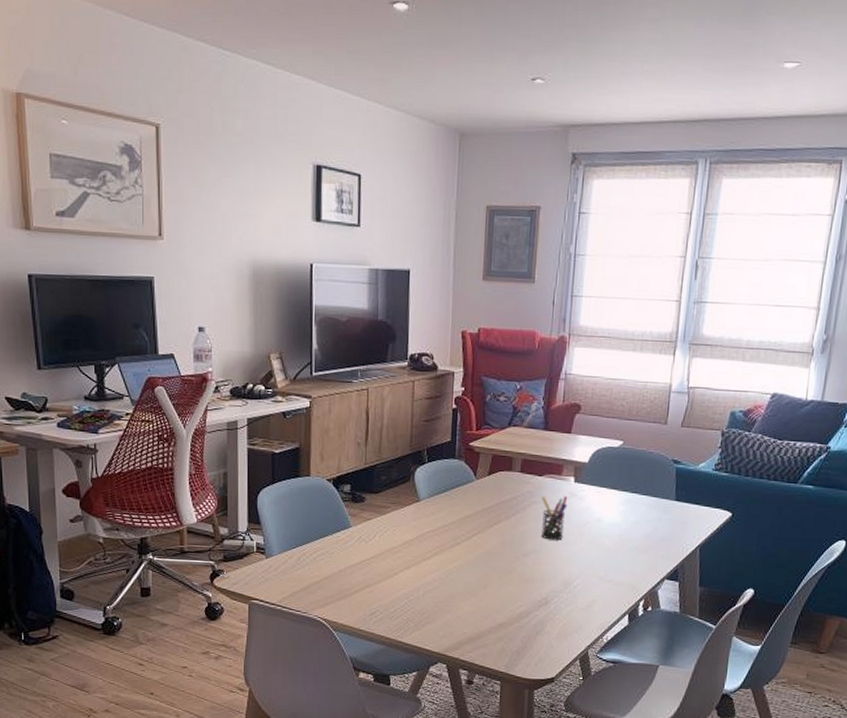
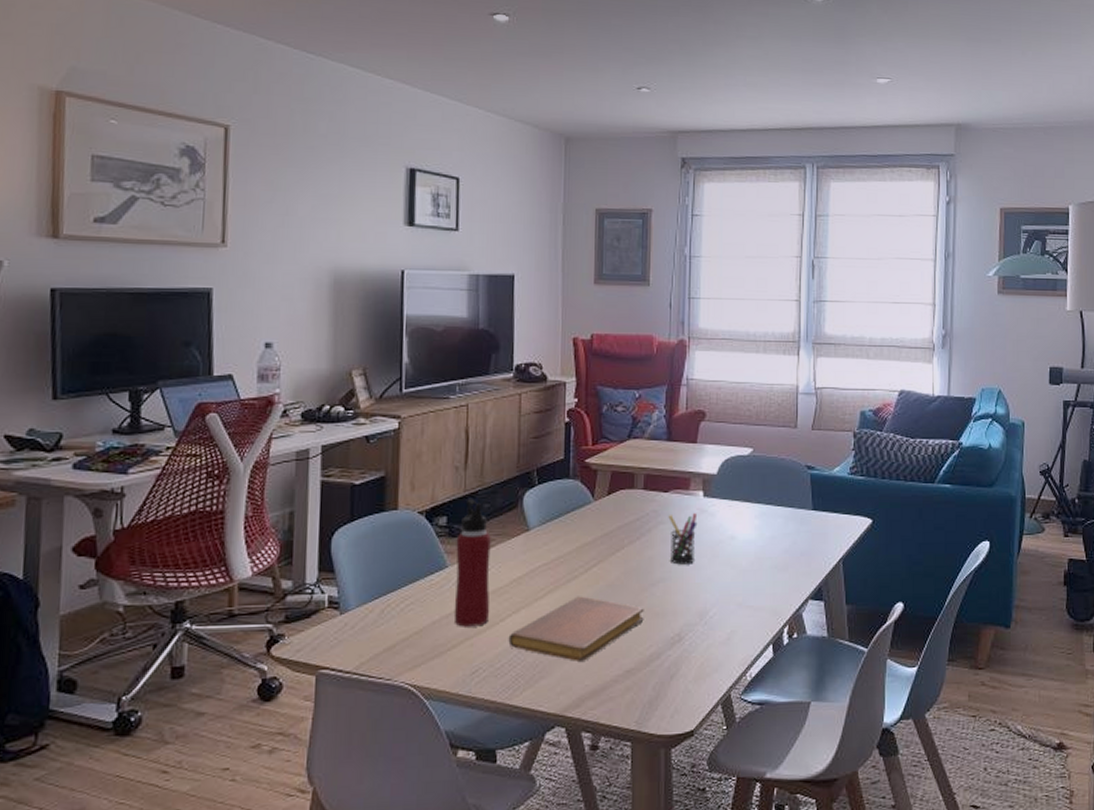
water bottle: none [356,471,387,578] -> present [453,499,491,627]
notebook: none [401,559,516,613] -> present [508,596,644,661]

